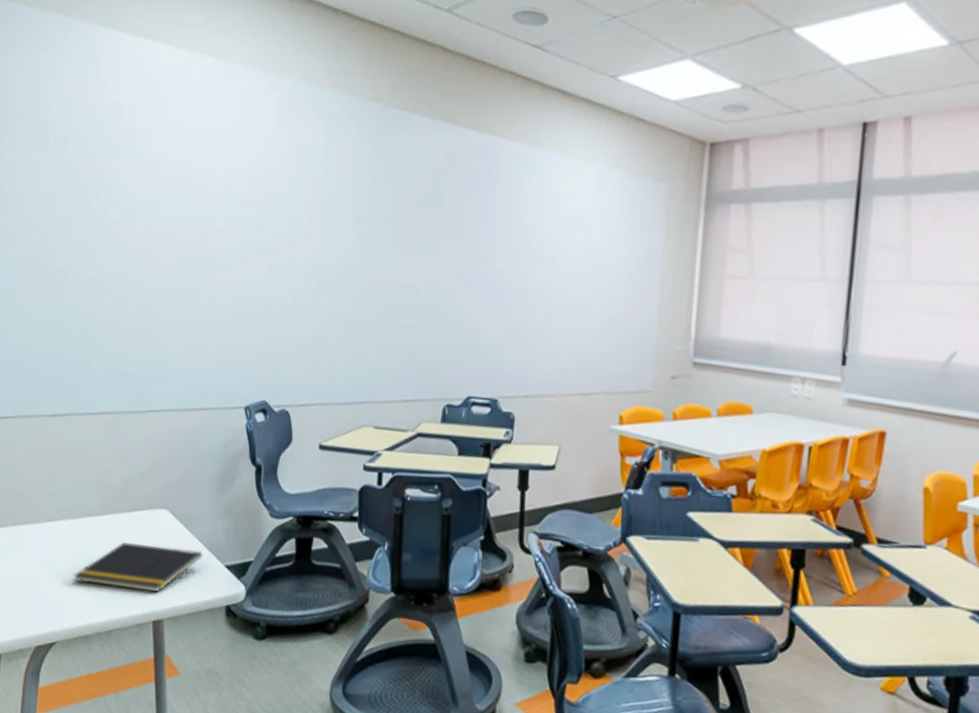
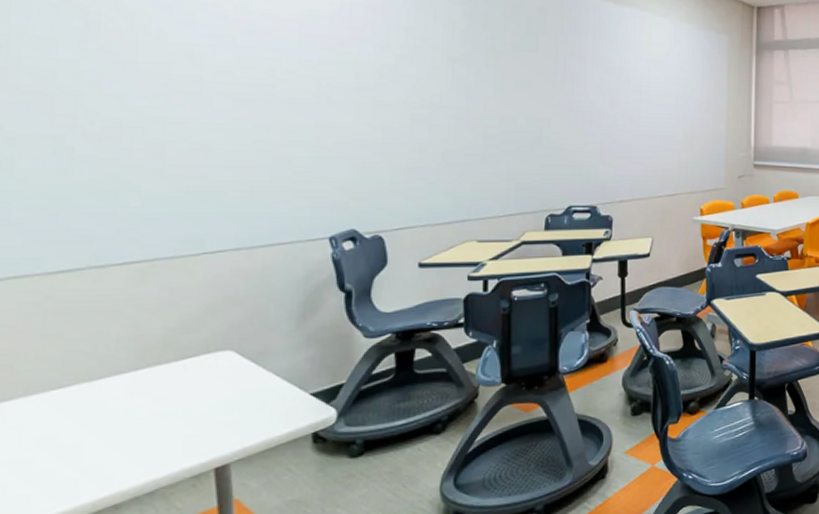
notepad: present [73,542,203,593] -> none [94,384,281,449]

